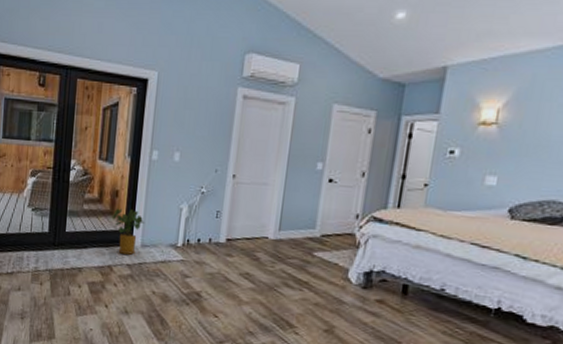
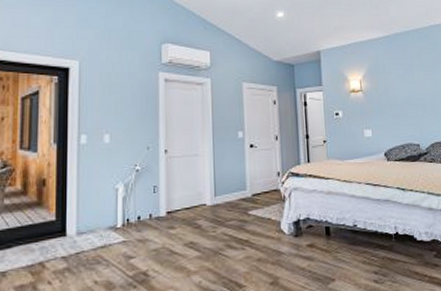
house plant: present [113,208,145,255] -> none [41,197,79,246]

